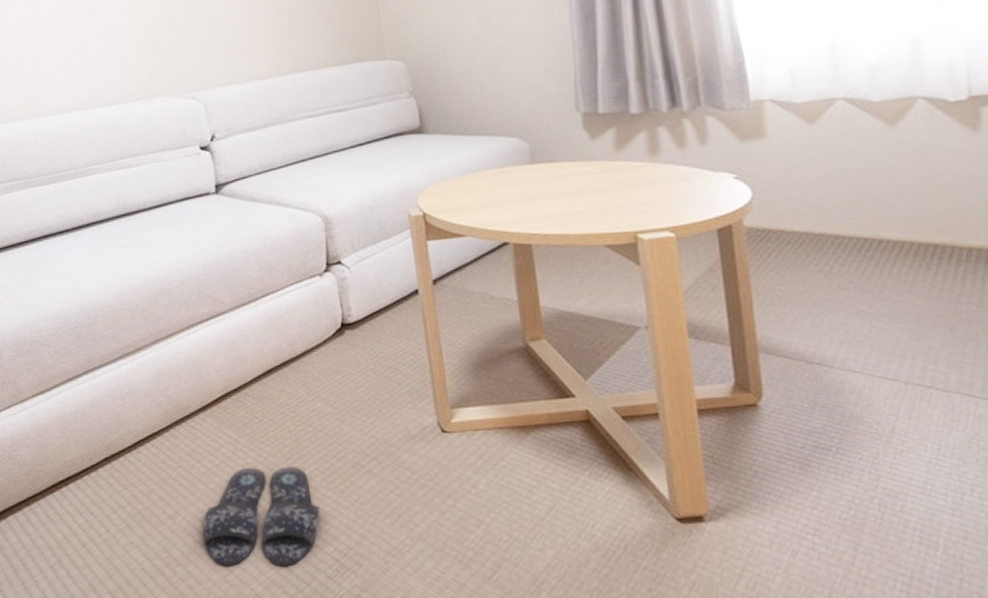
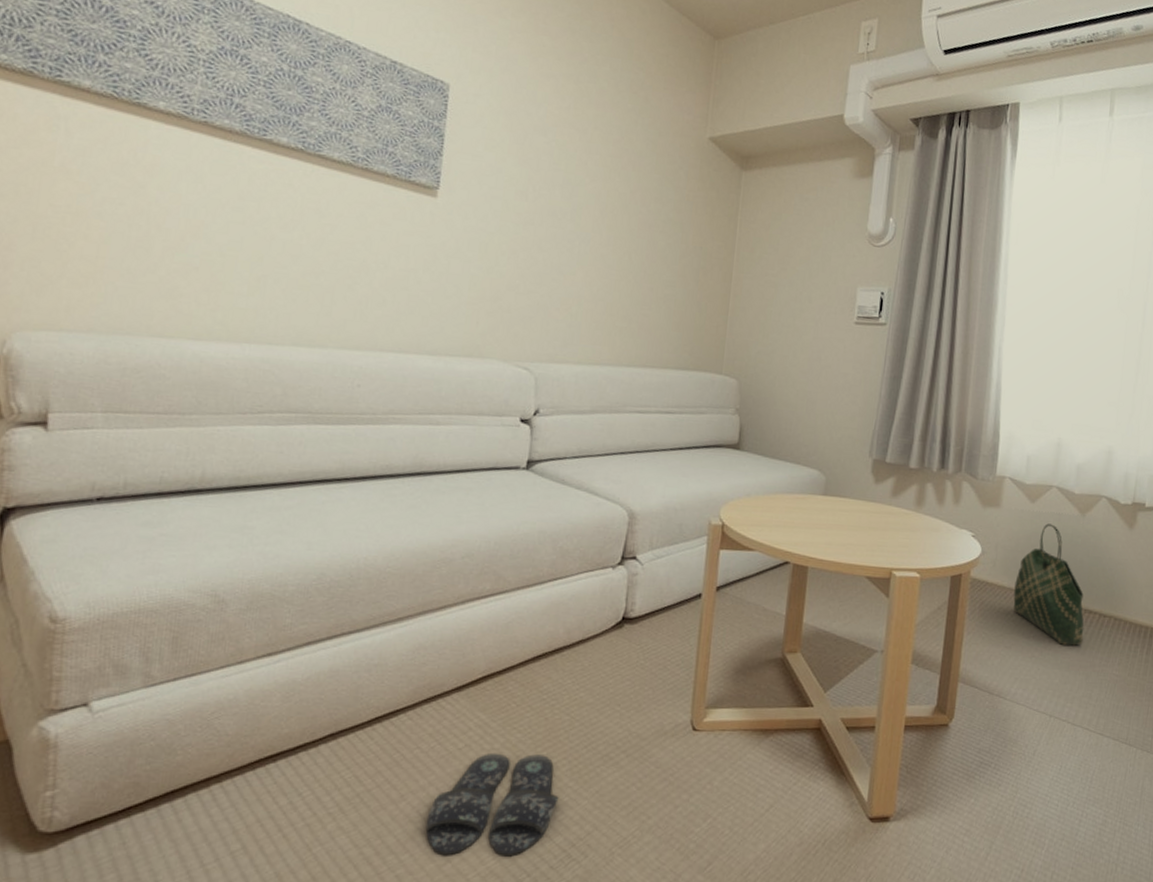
tote bag: none [810,145,934,292] -> present [1013,523,1084,646]

